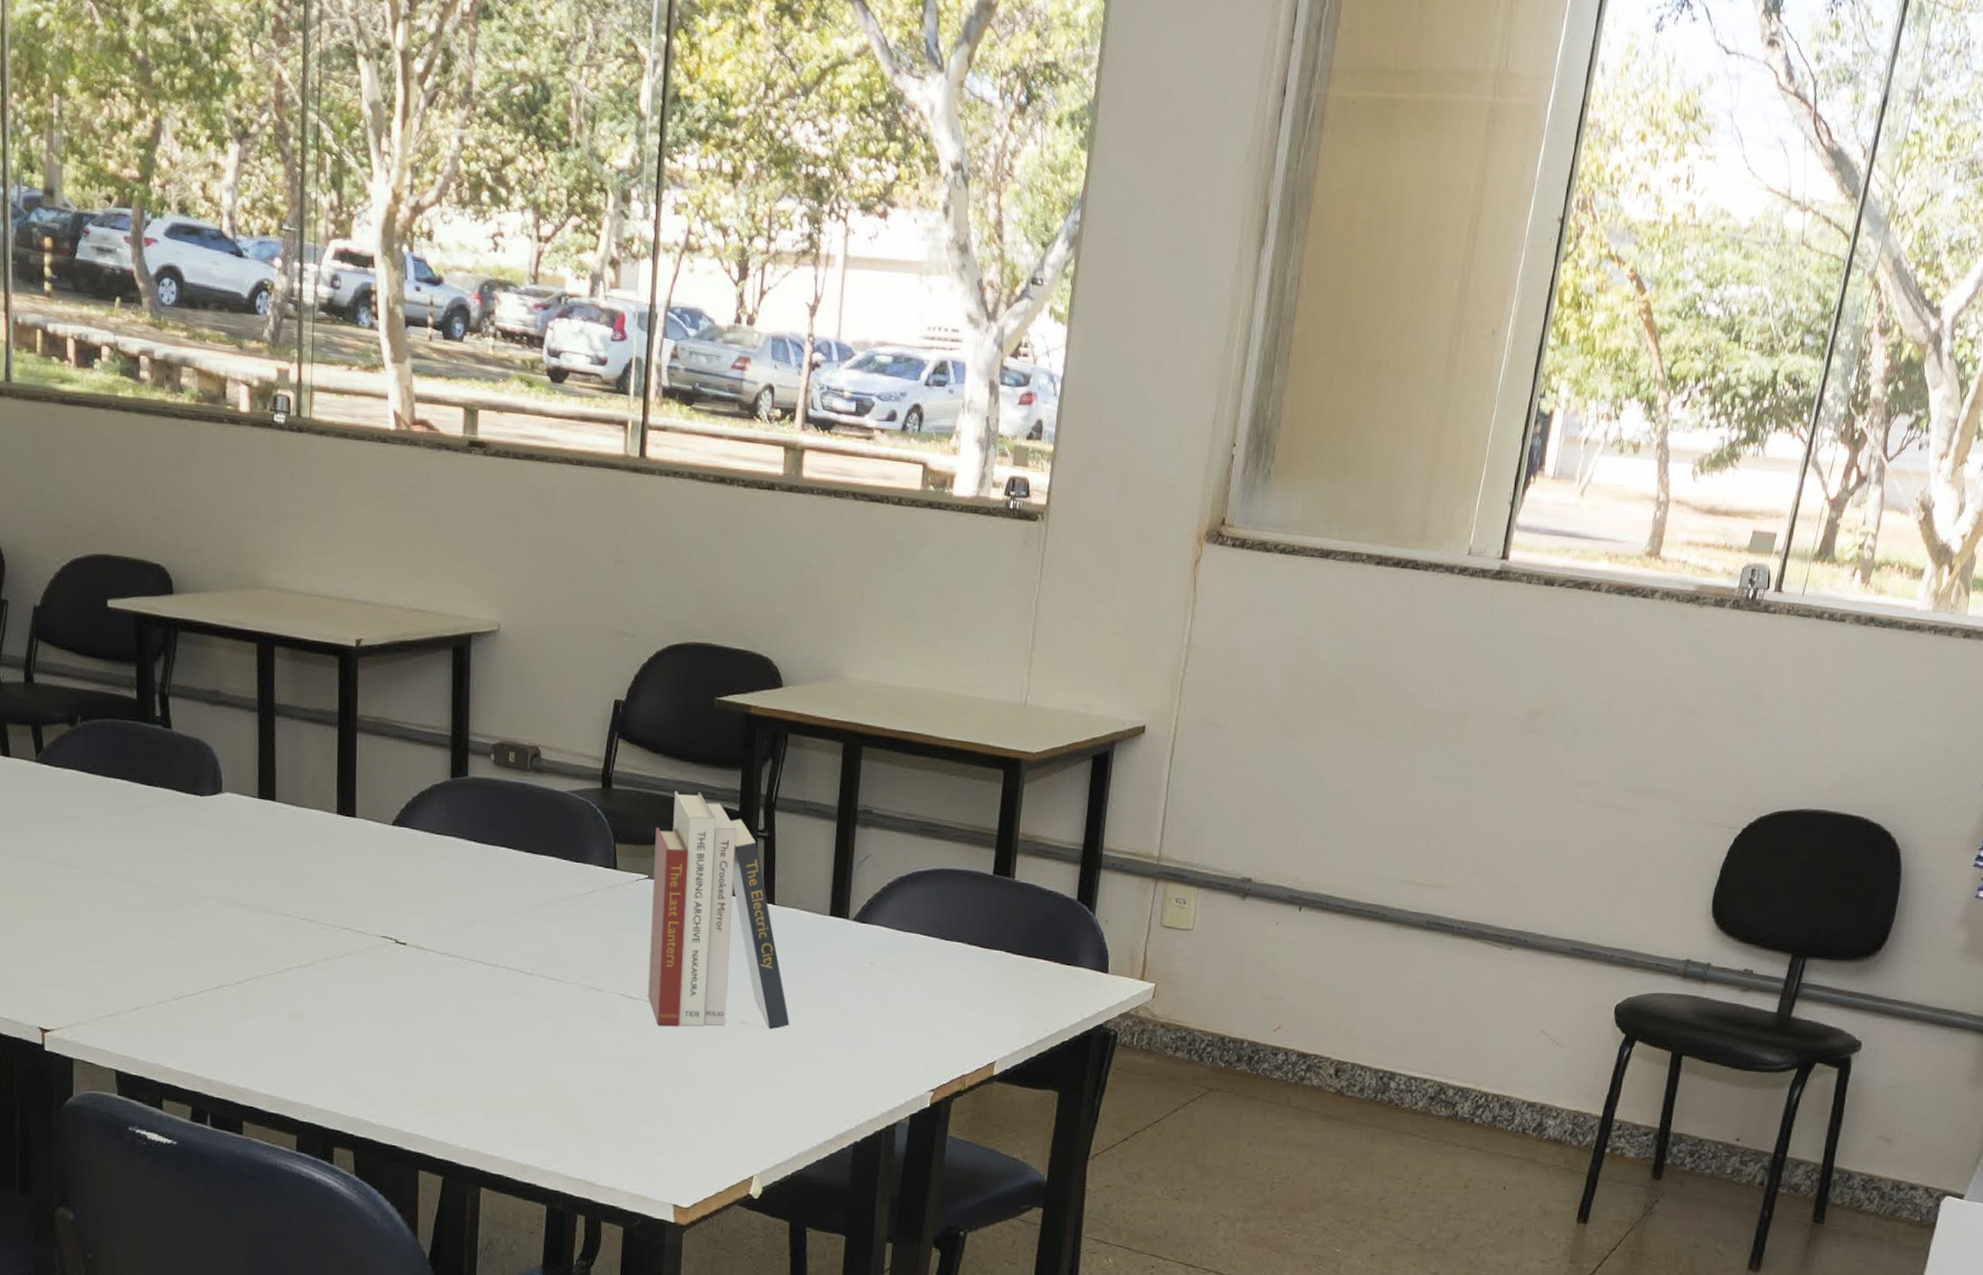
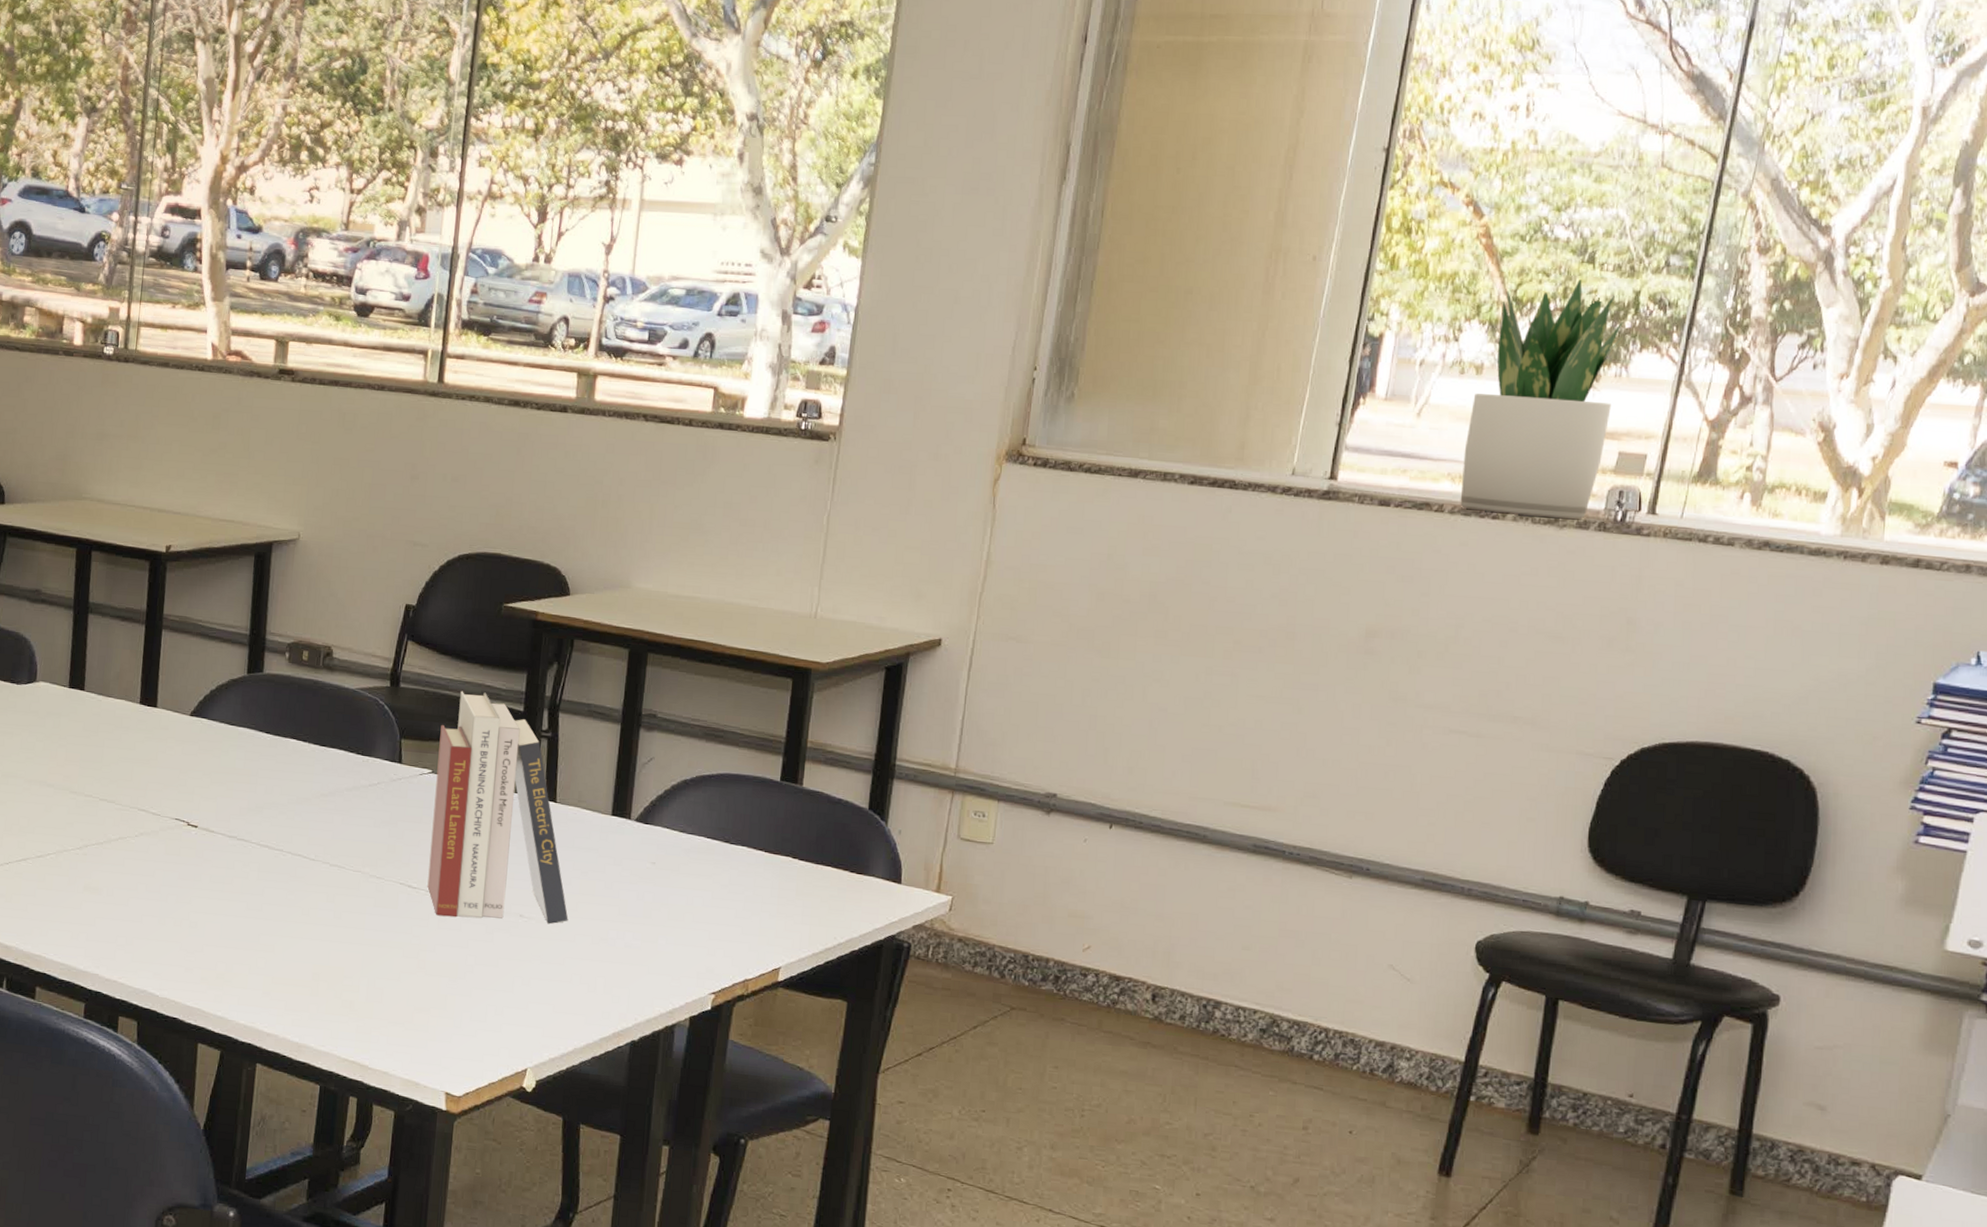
planter: none [1615,358,1762,598] -> present [1460,280,1623,520]

